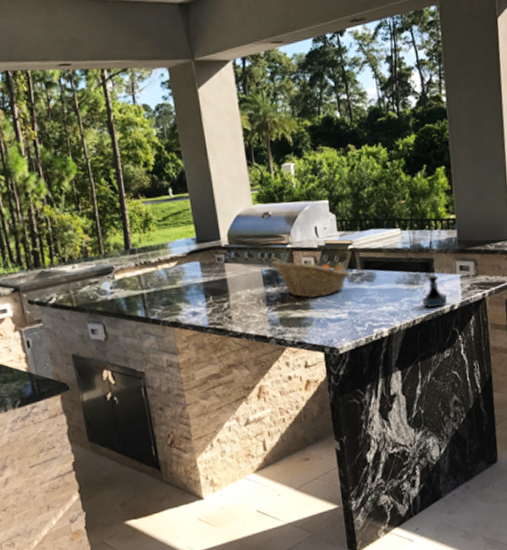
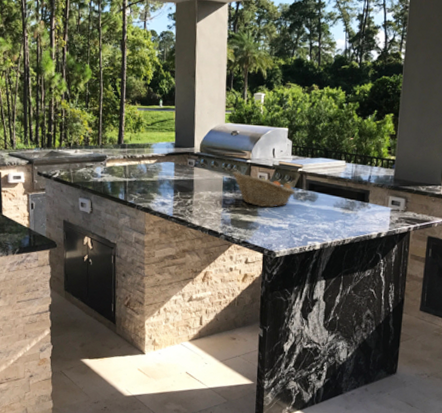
tequila bottle: present [422,275,447,308] -> none [354,205,376,233]

